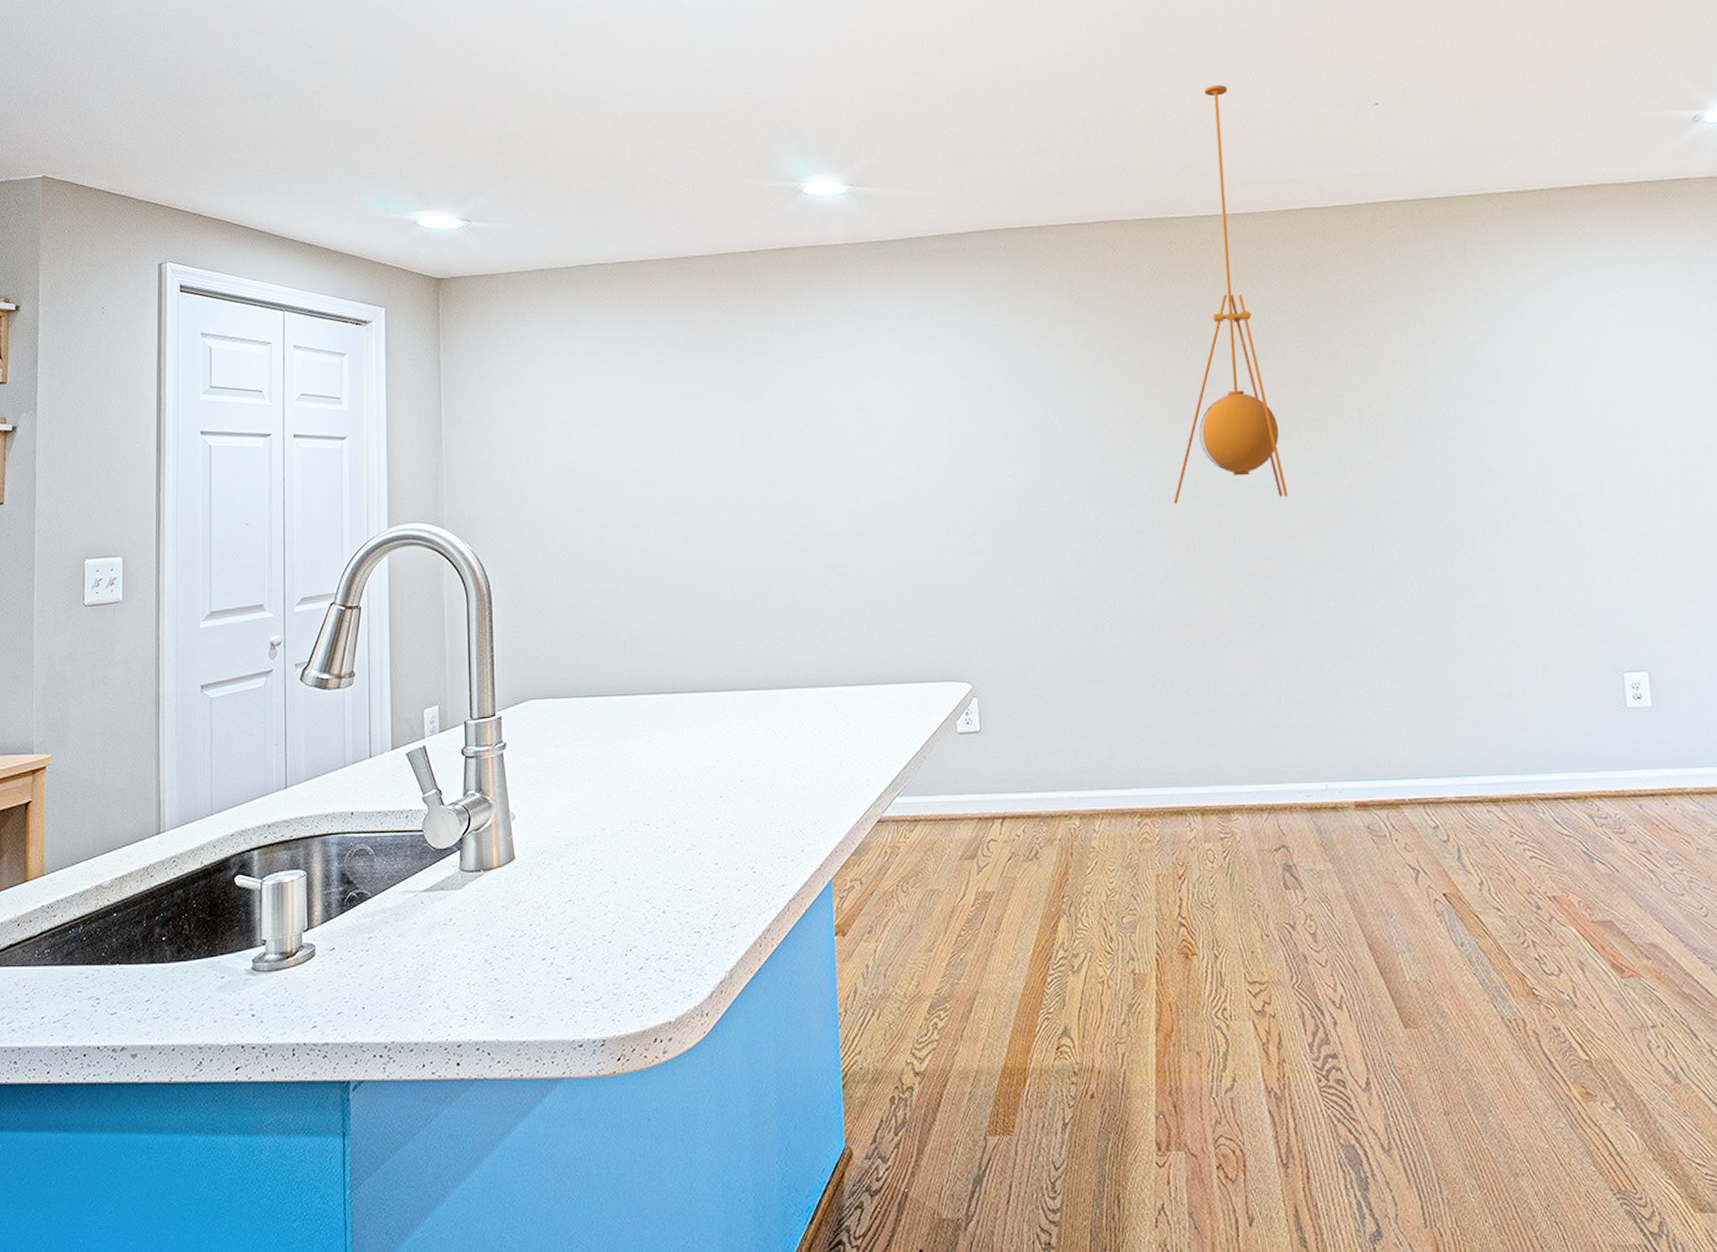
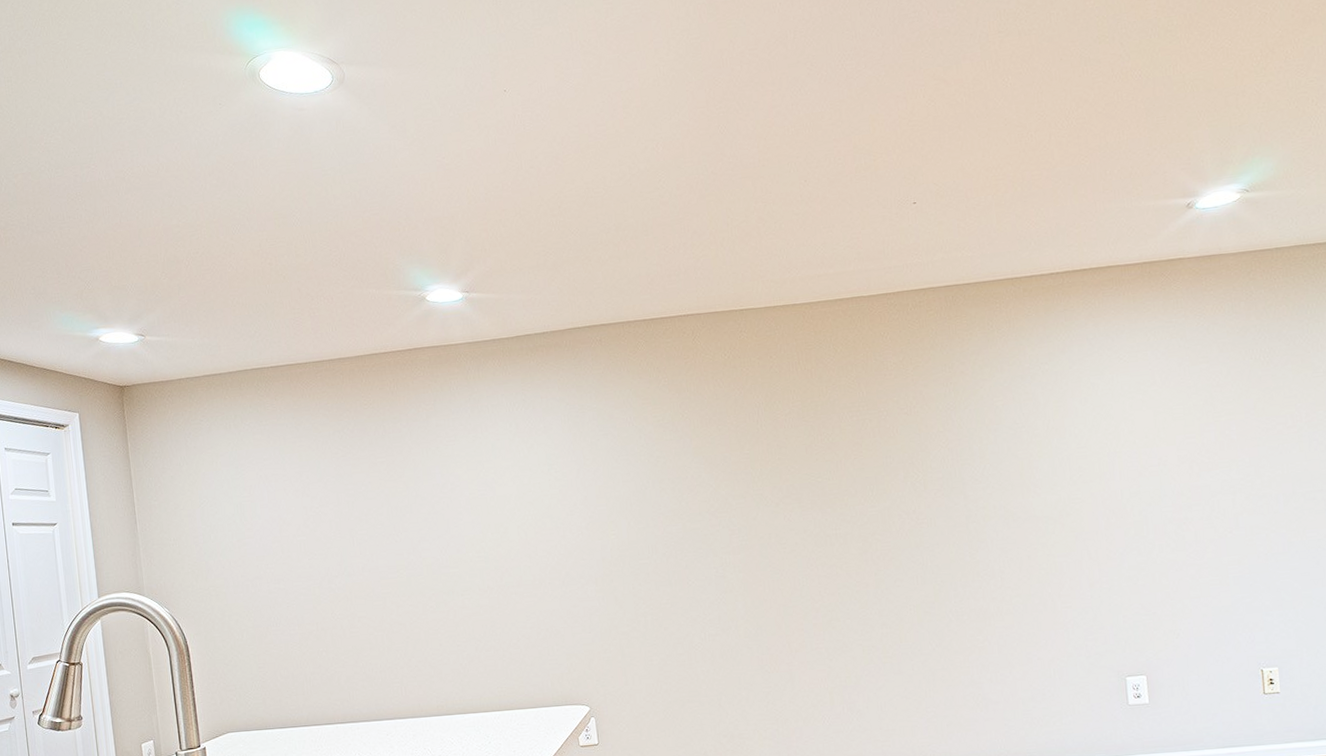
pendant light: present [1173,84,1288,504] -> none [750,191,846,553]

